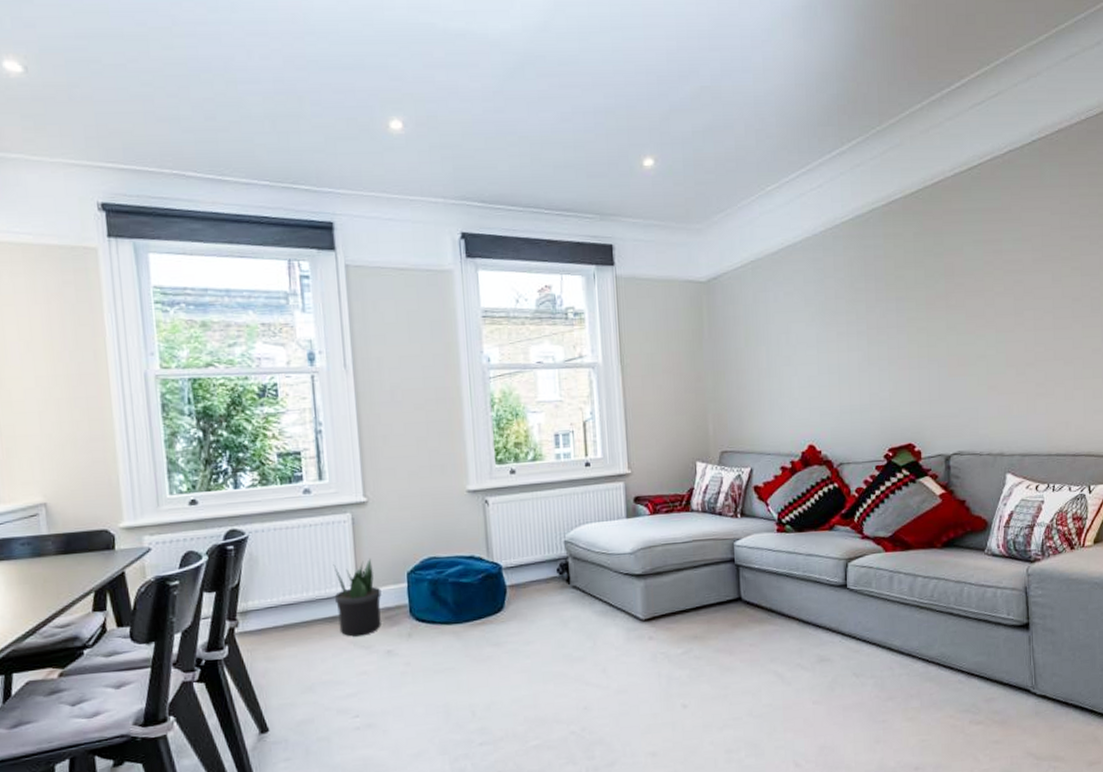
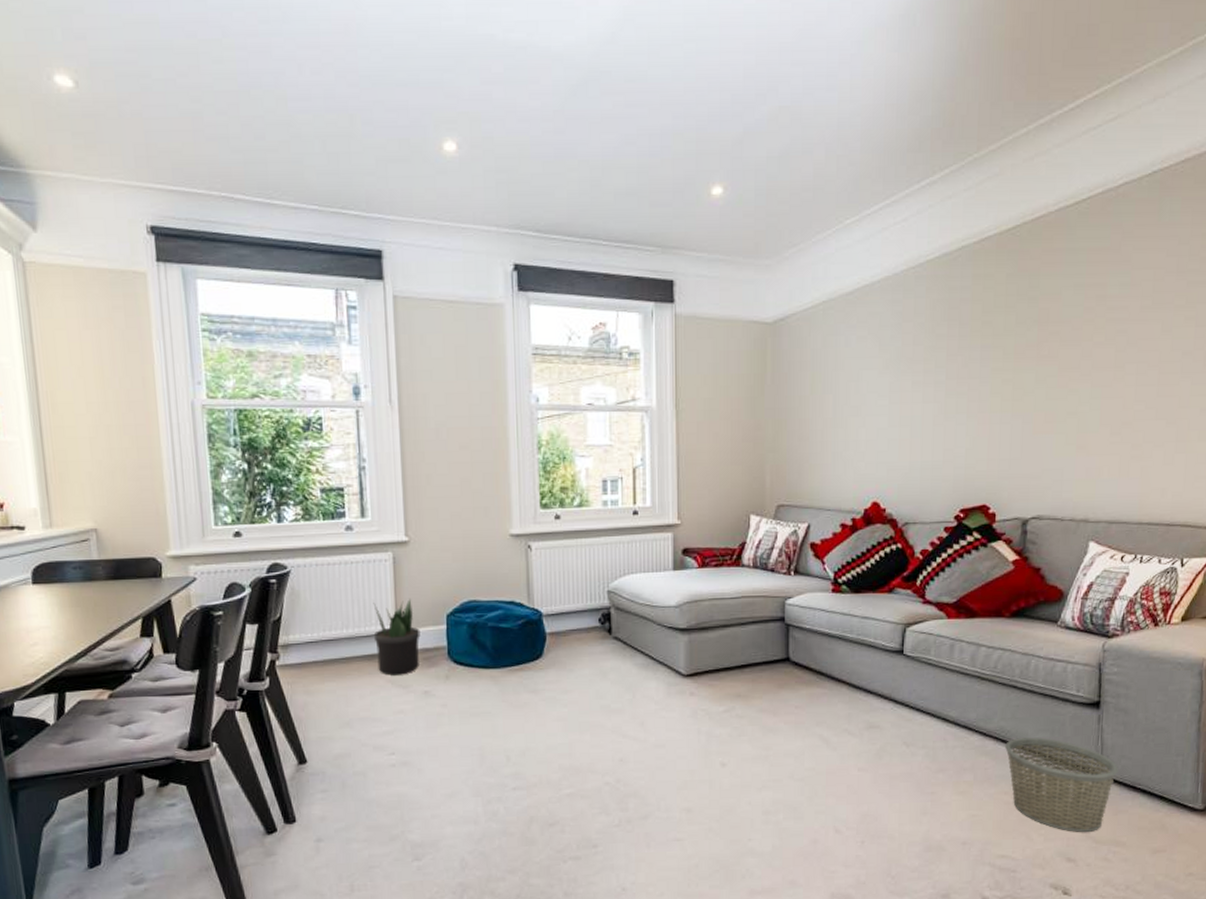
basket: none [947,660,1051,750] -> present [1005,737,1118,832]

